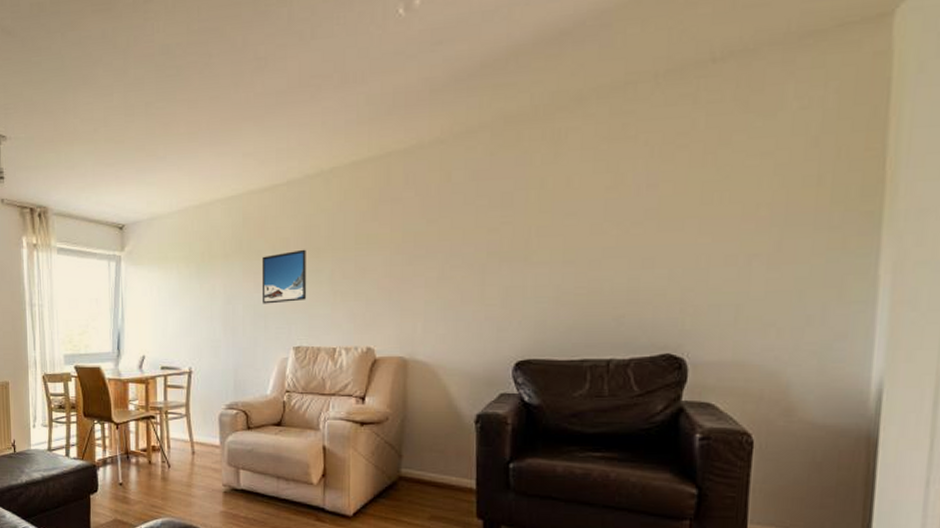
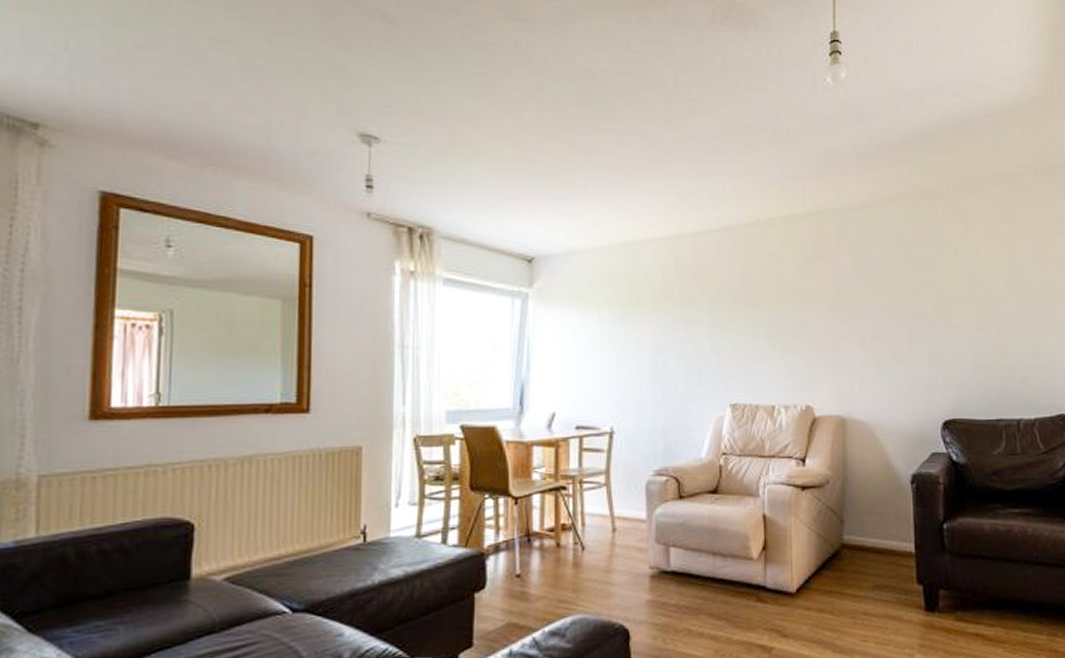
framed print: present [261,249,307,304] -> none [695,299,744,356]

